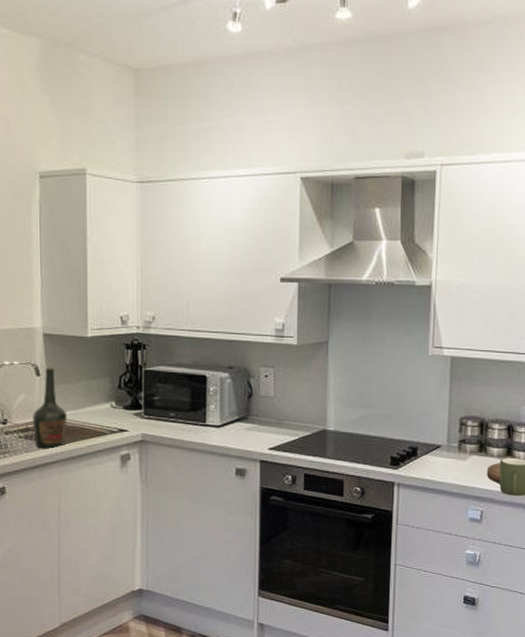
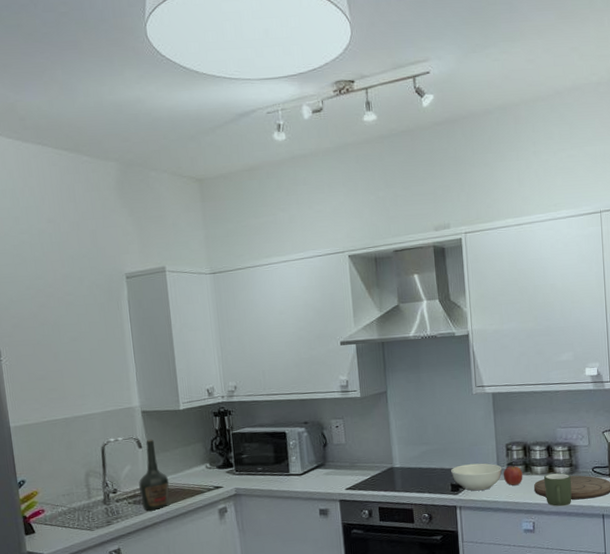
bowl: none [392,436,453,468] -> present [450,463,502,491]
fruit: none [452,443,476,466] -> present [503,465,523,486]

